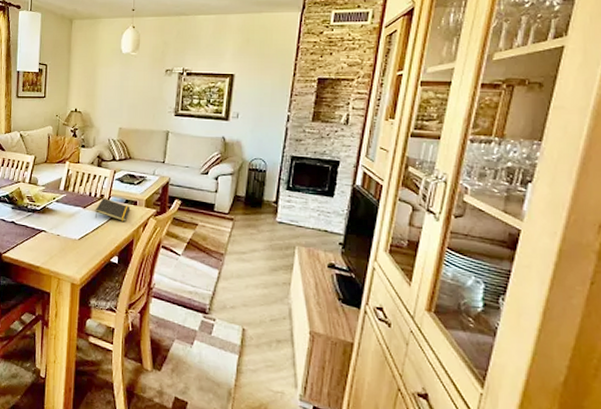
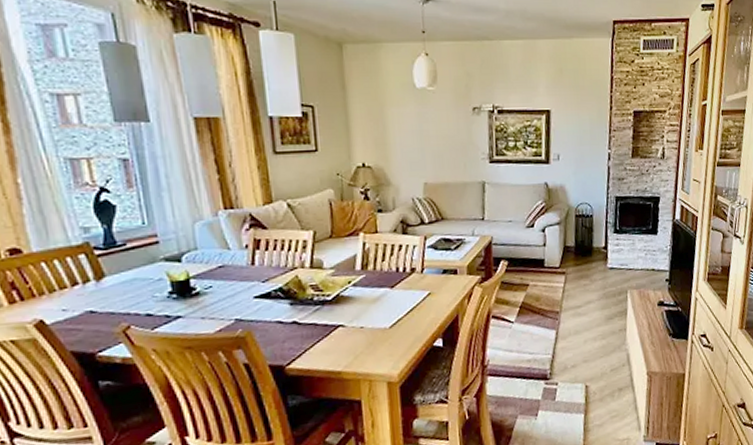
notepad: present [95,198,130,222] -> none [406,272,449,298]

